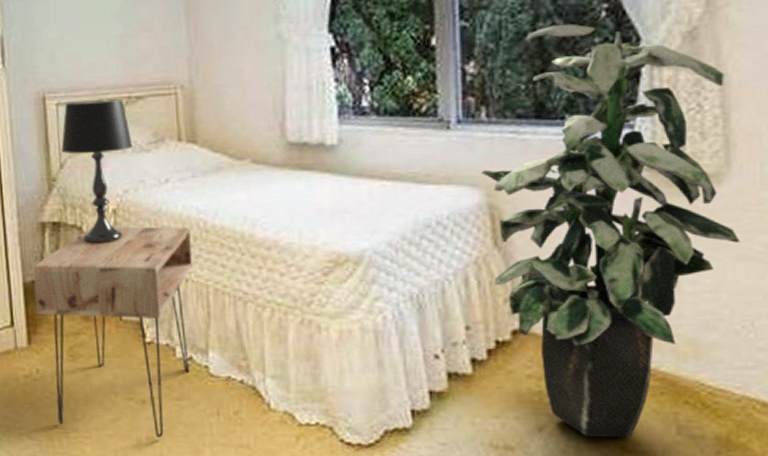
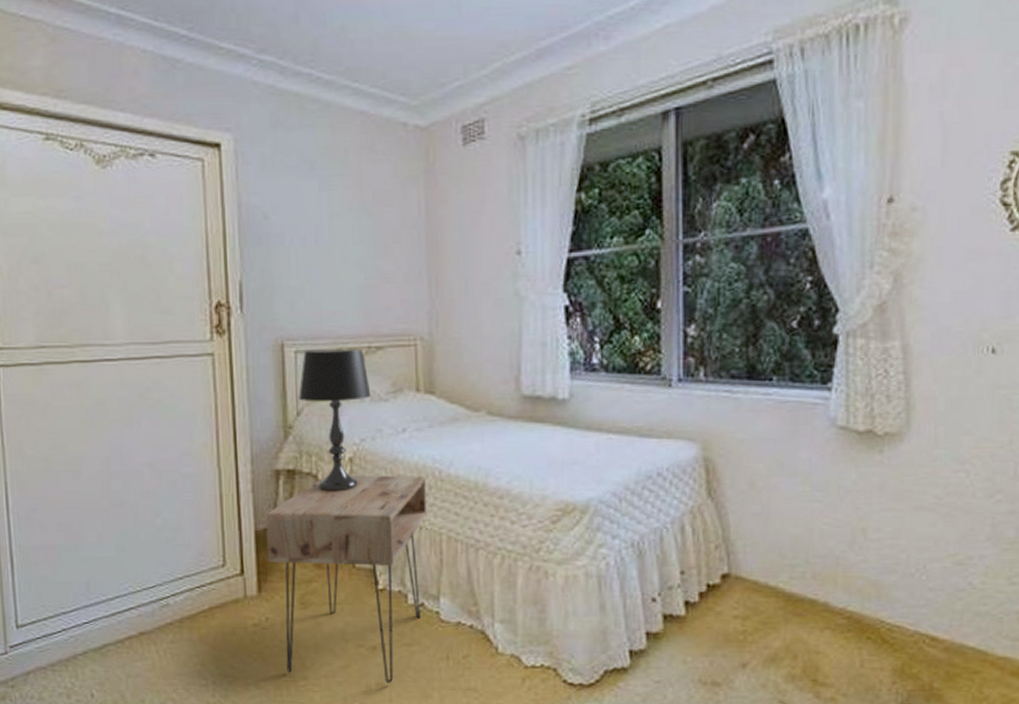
indoor plant: present [481,23,740,438] -> none [698,293,917,671]

